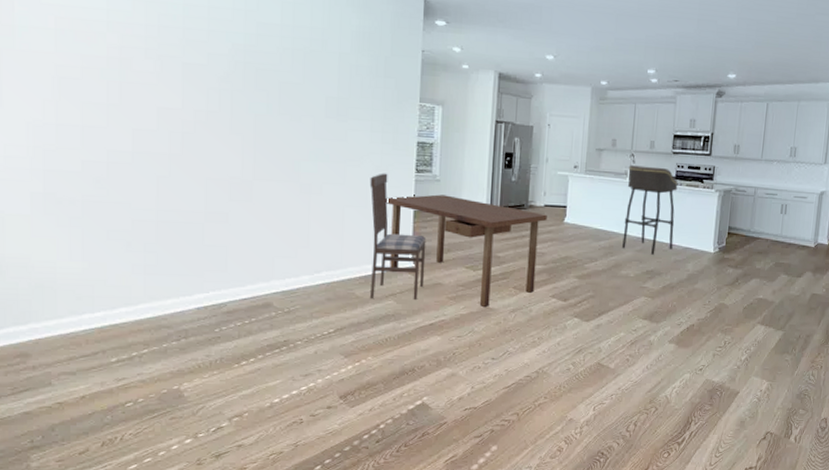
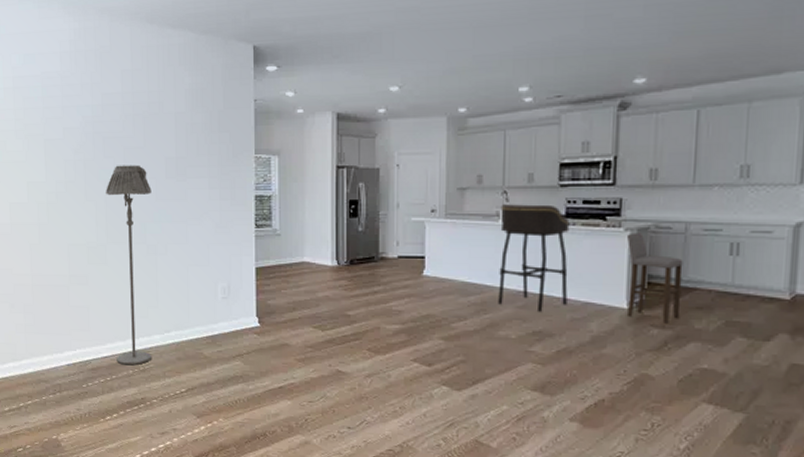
floor lamp: none [255,99,309,307] -> present [106,165,152,366]
dining chair: present [369,173,427,299] -> none [211,230,271,361]
dining table: present [386,194,547,308] -> none [227,250,402,371]
bar stool: none [713,193,752,264] -> present [627,232,683,324]

